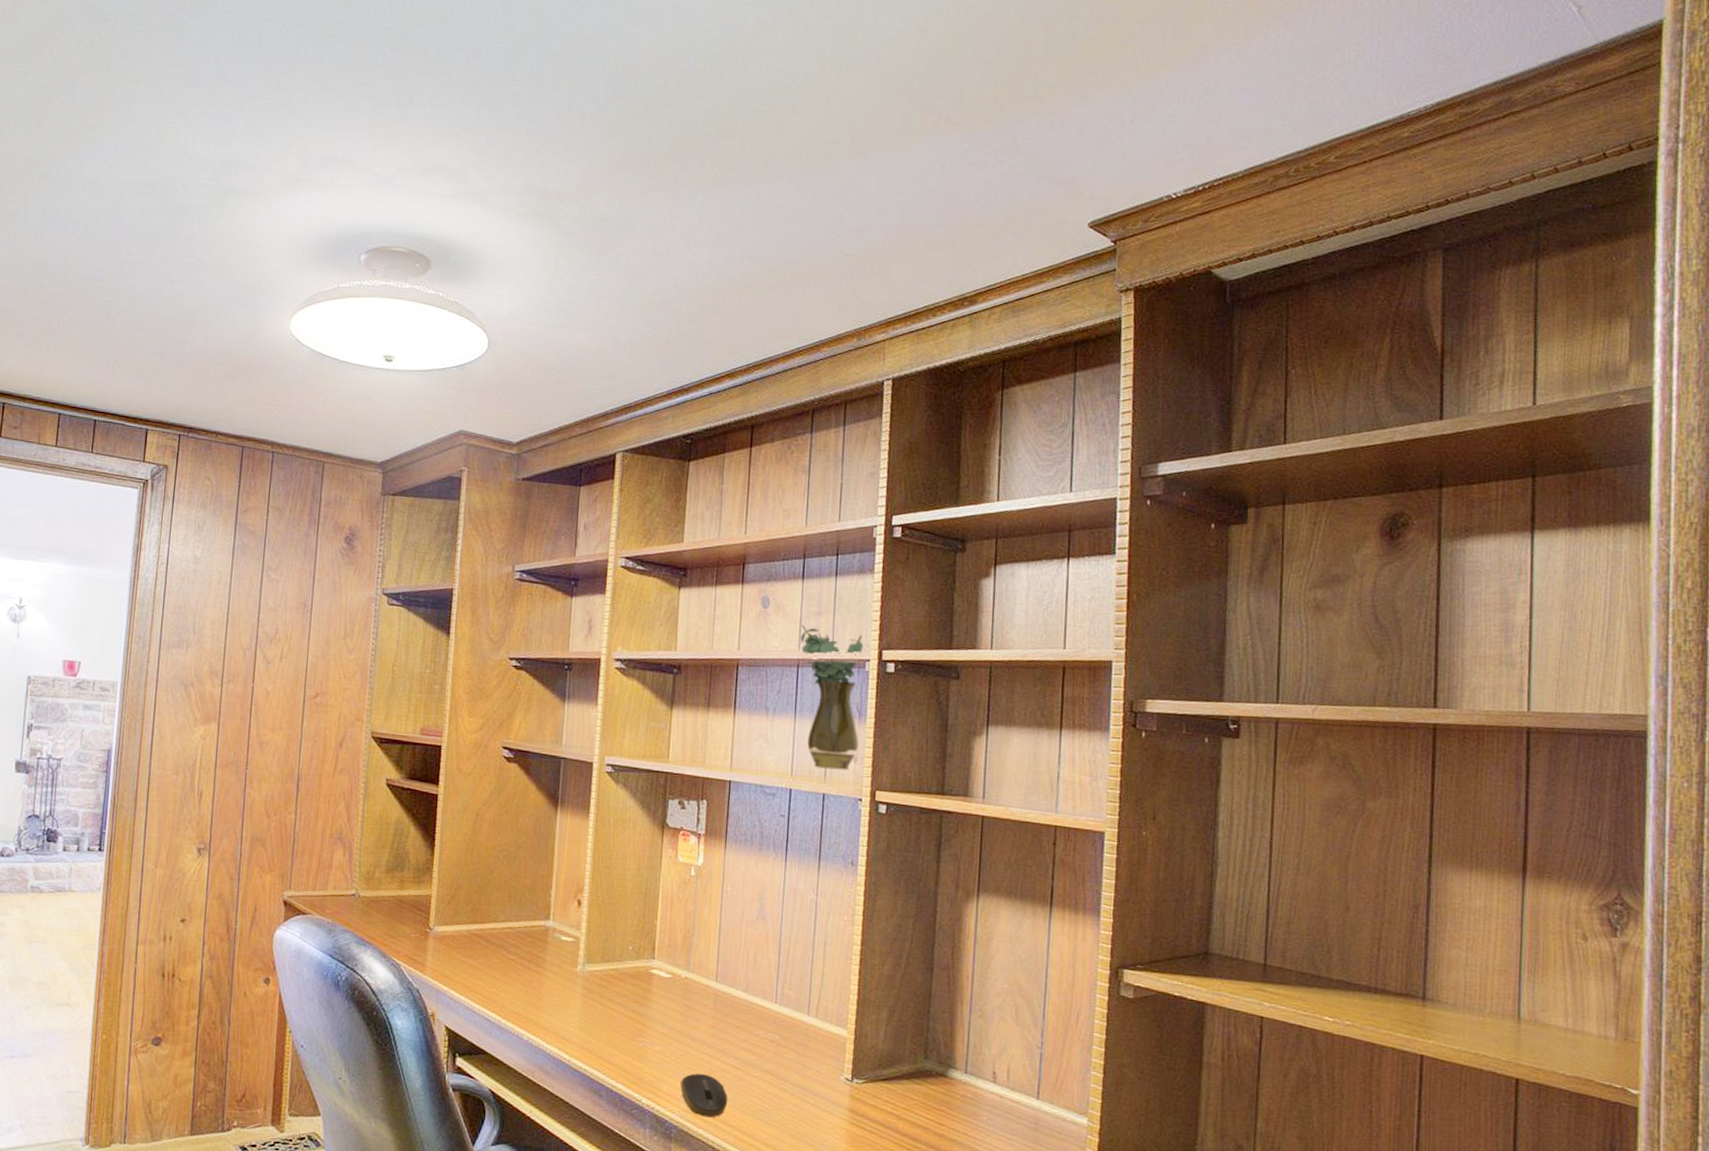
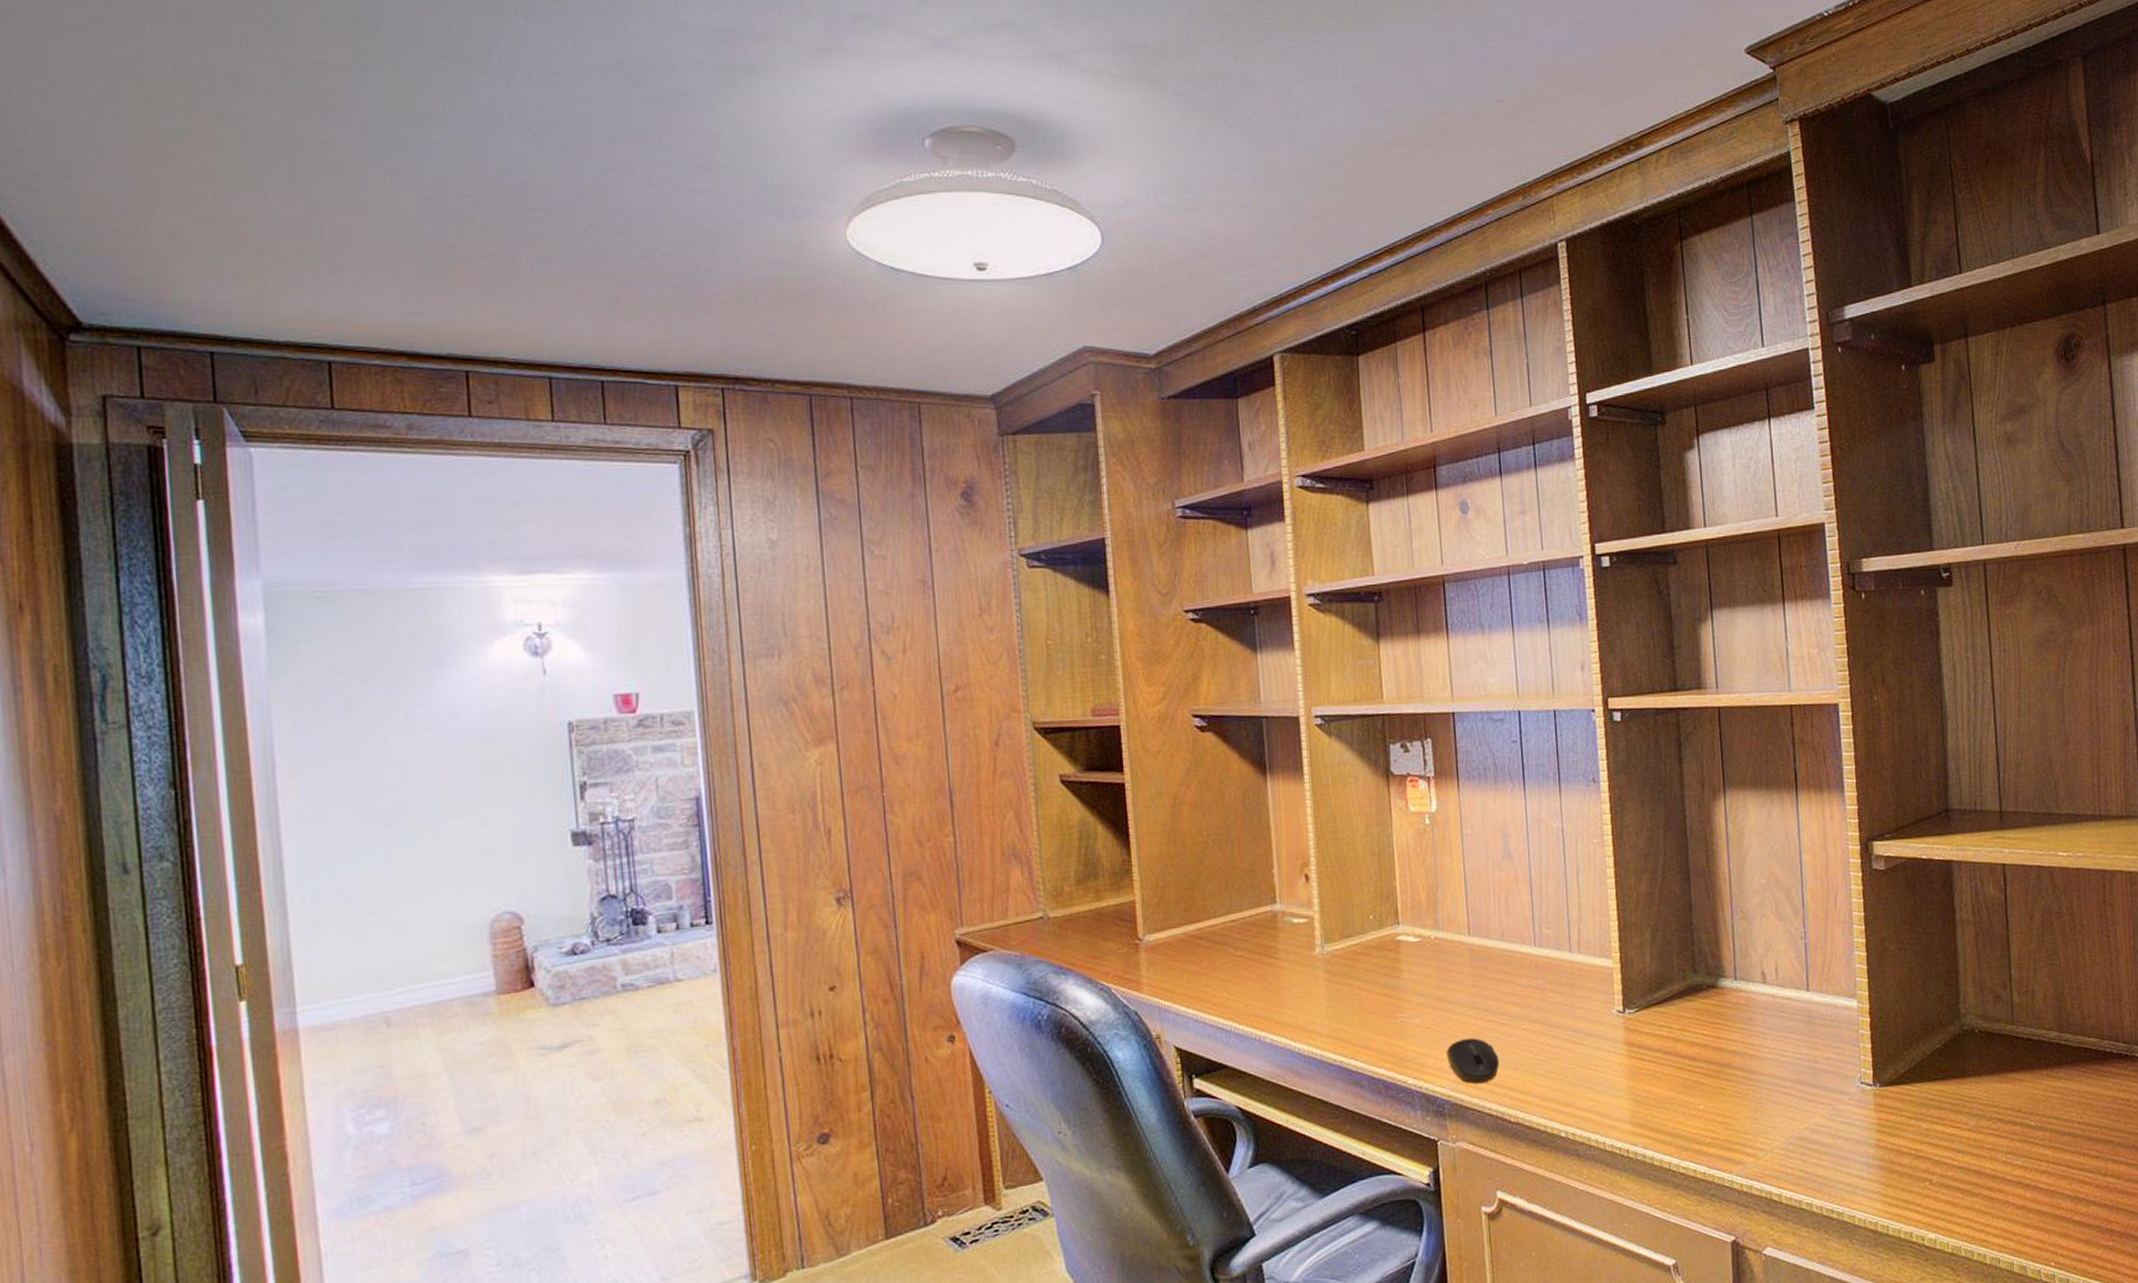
vase: present [801,624,863,771] -> none [1506,526,1584,683]

